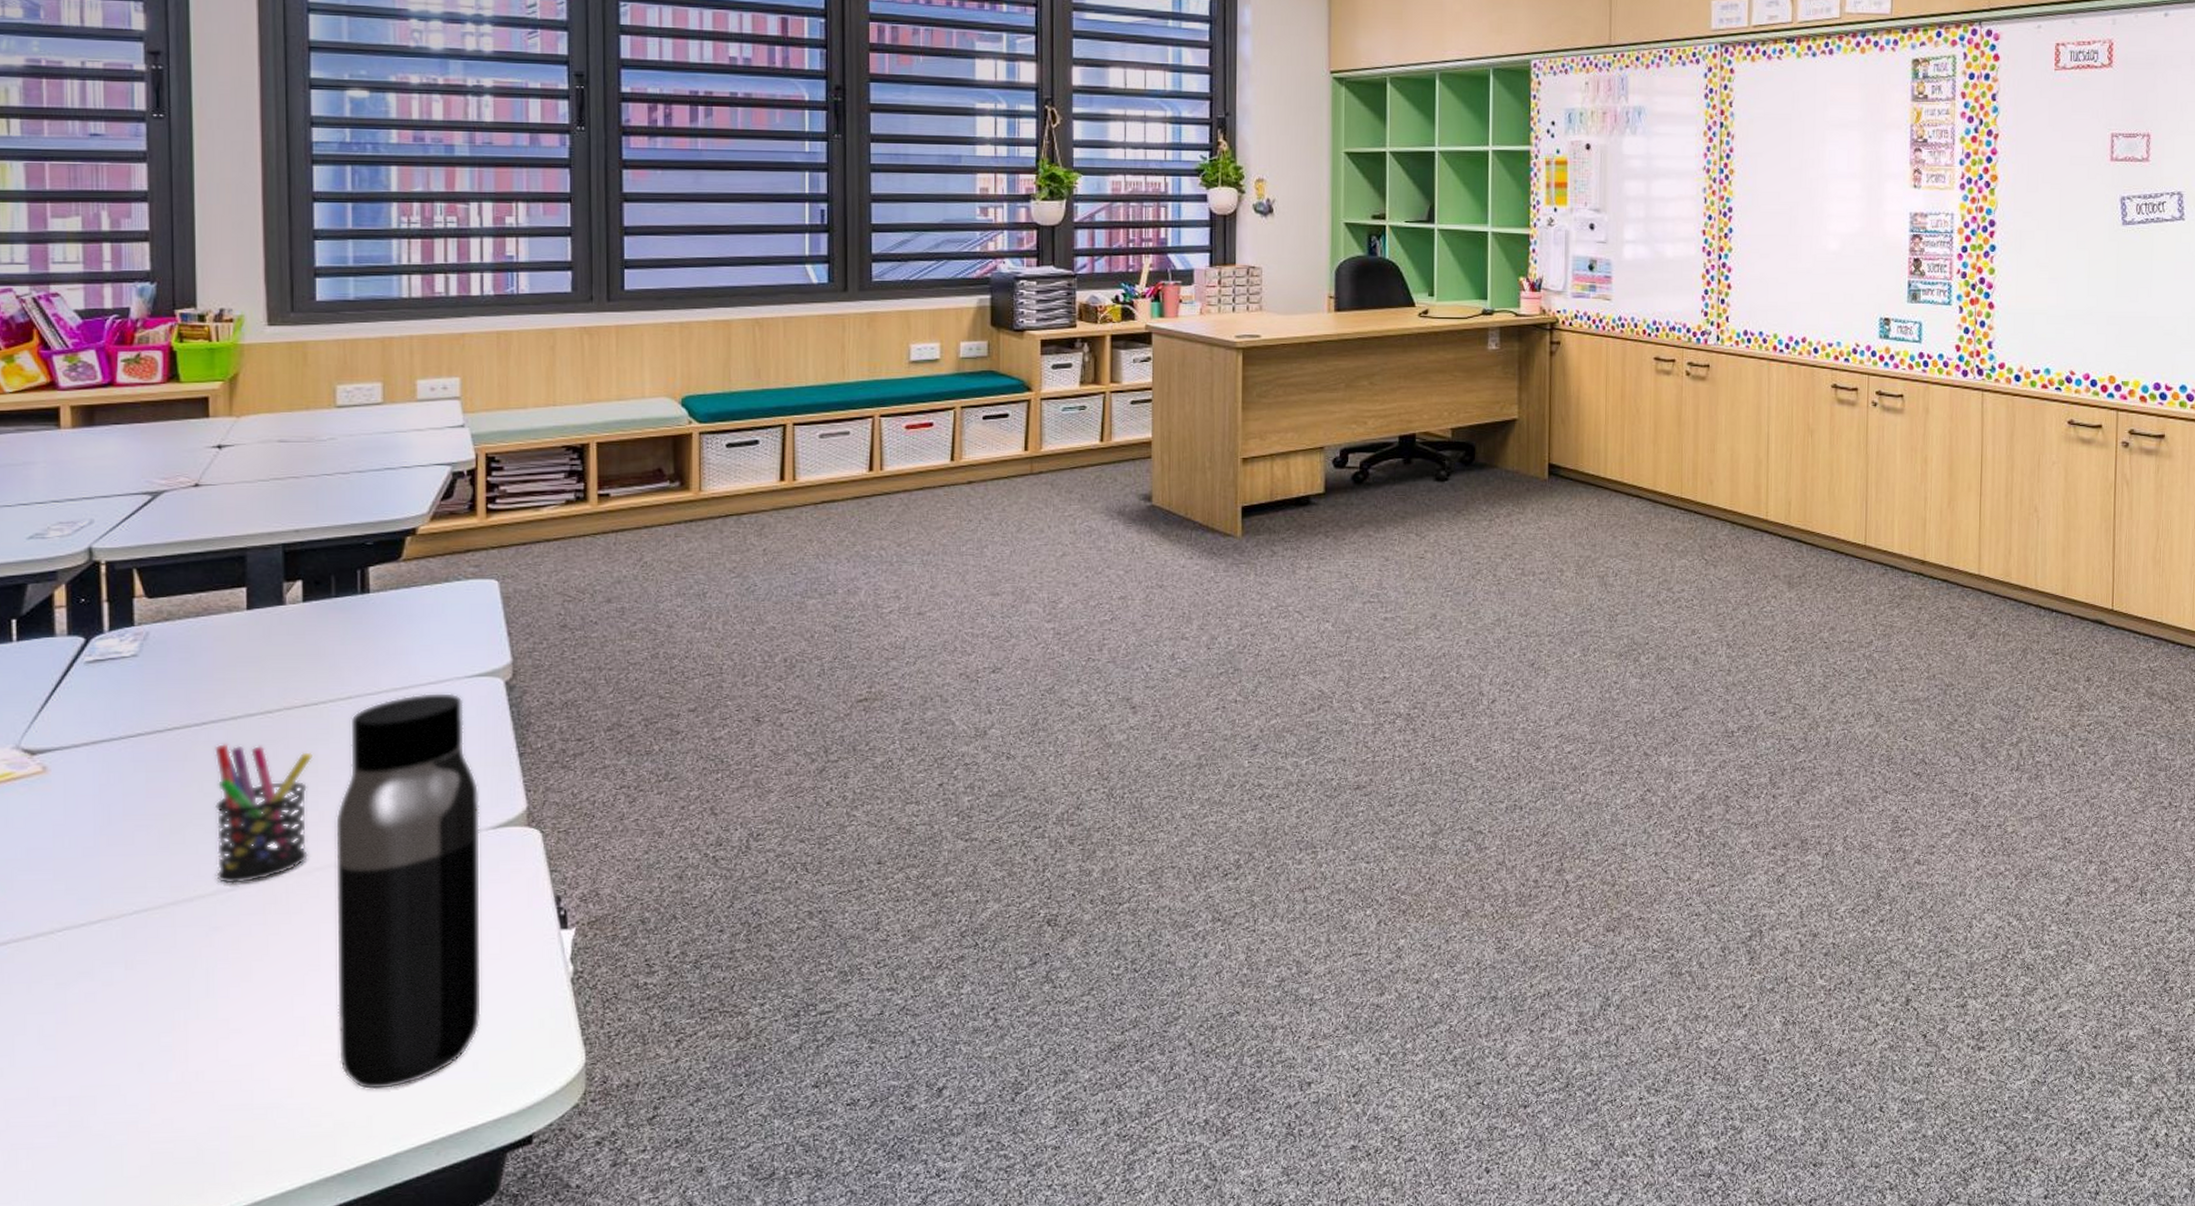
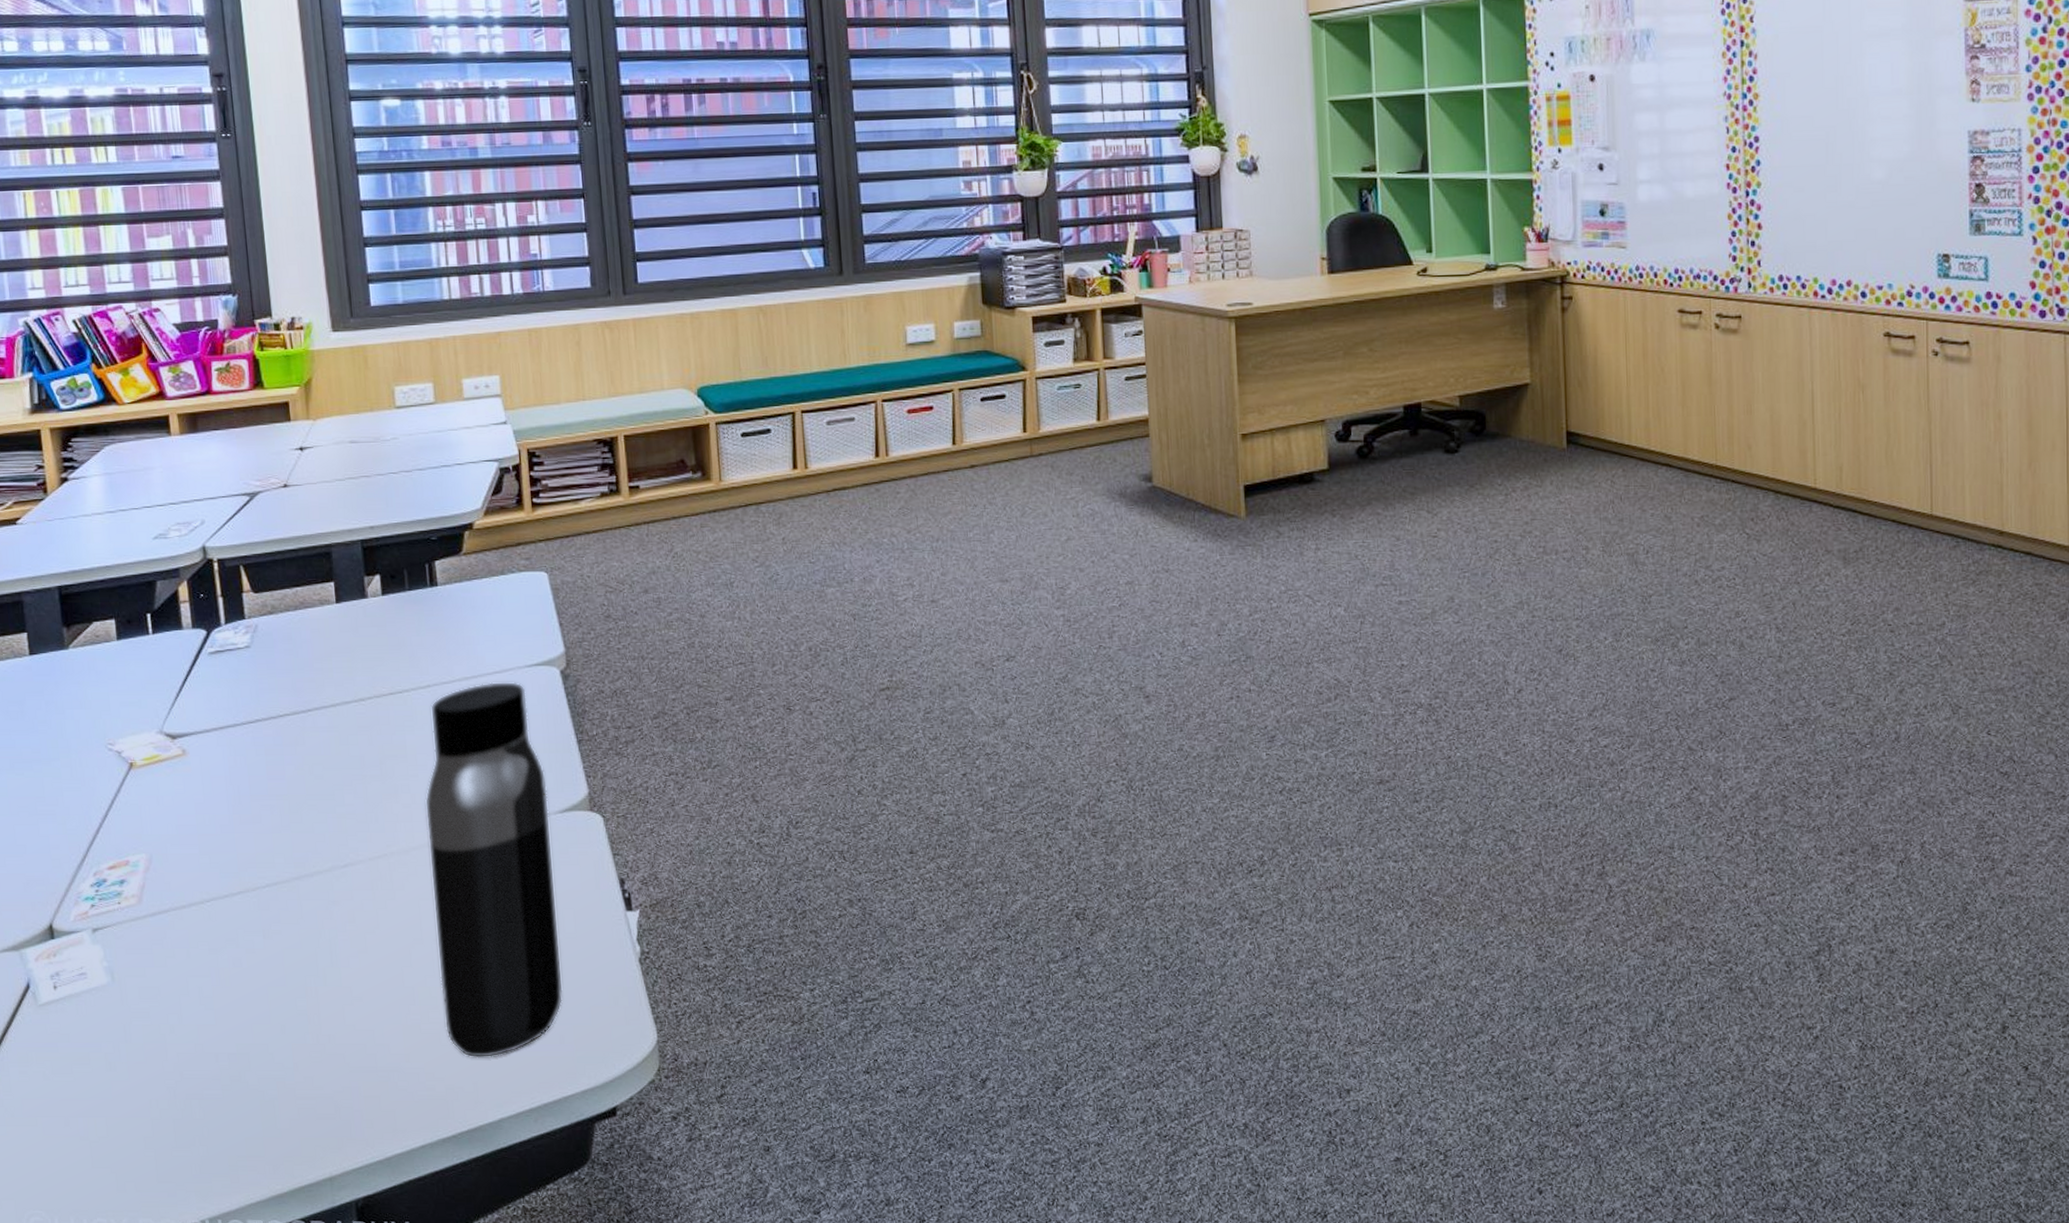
pen holder: present [215,743,313,884] -> none [320,729,405,861]

